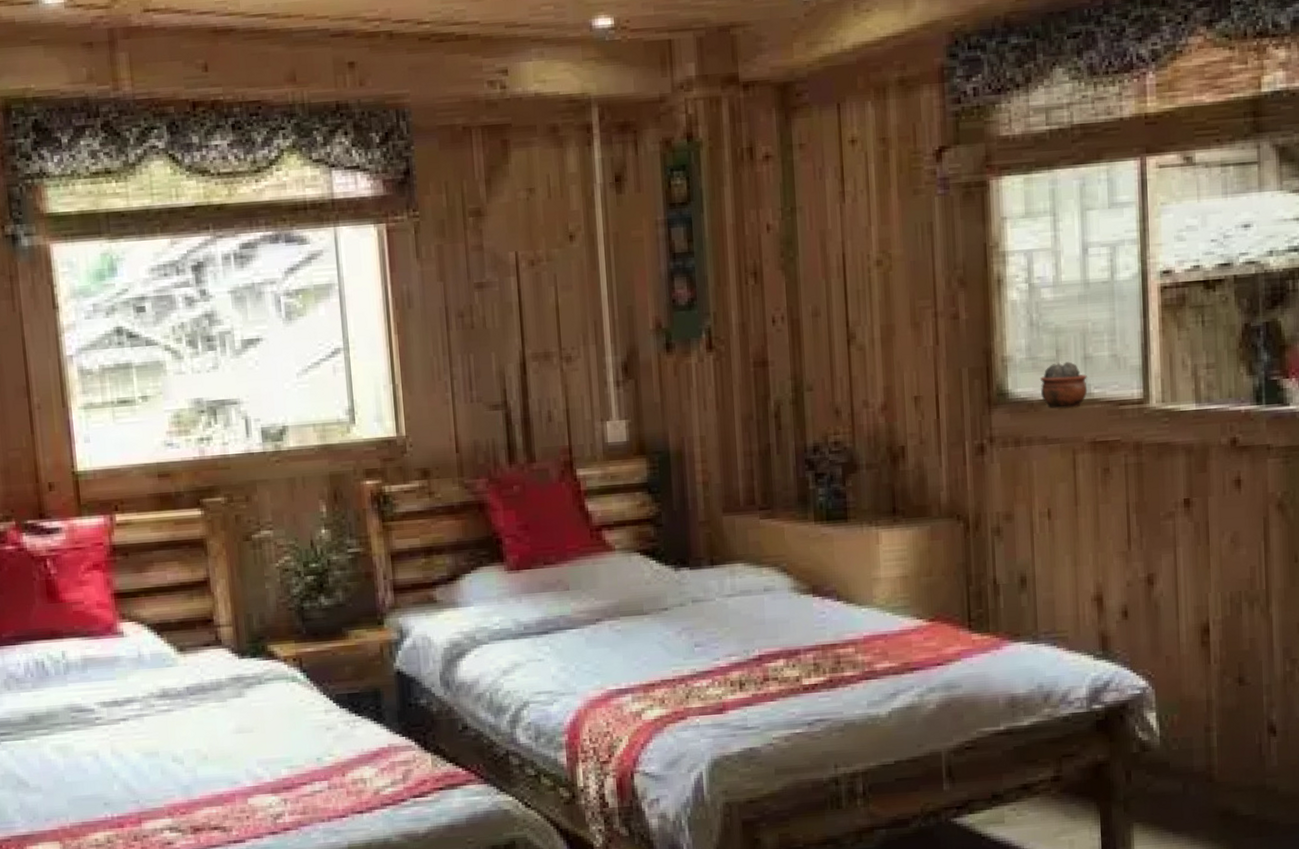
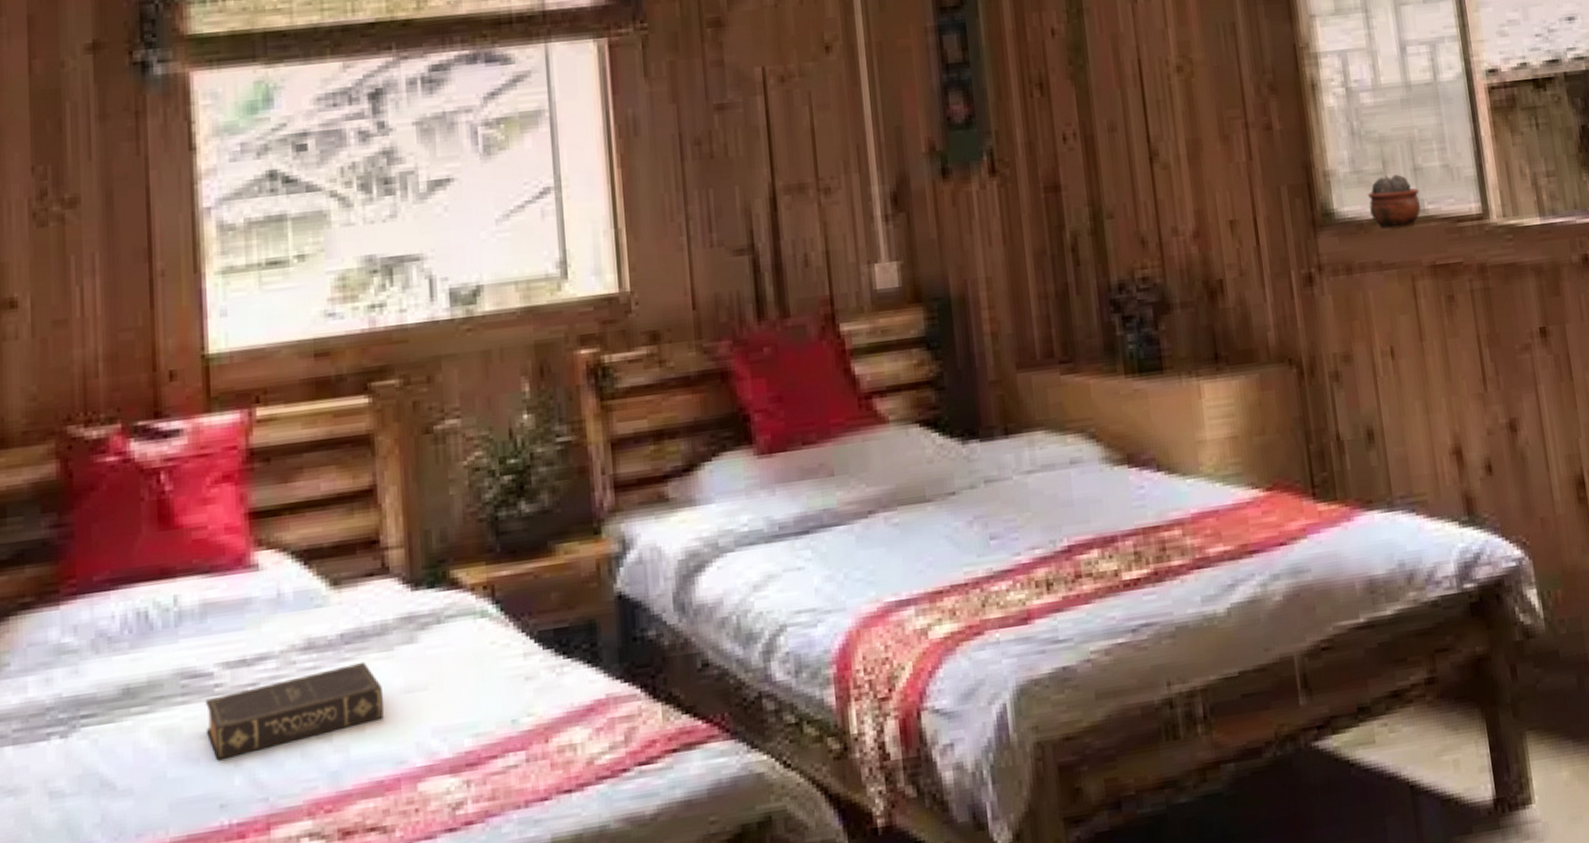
book: none [89,708,222,771] -> present [204,661,385,760]

